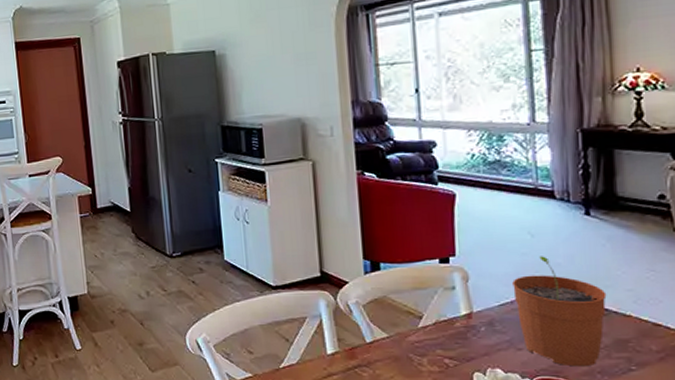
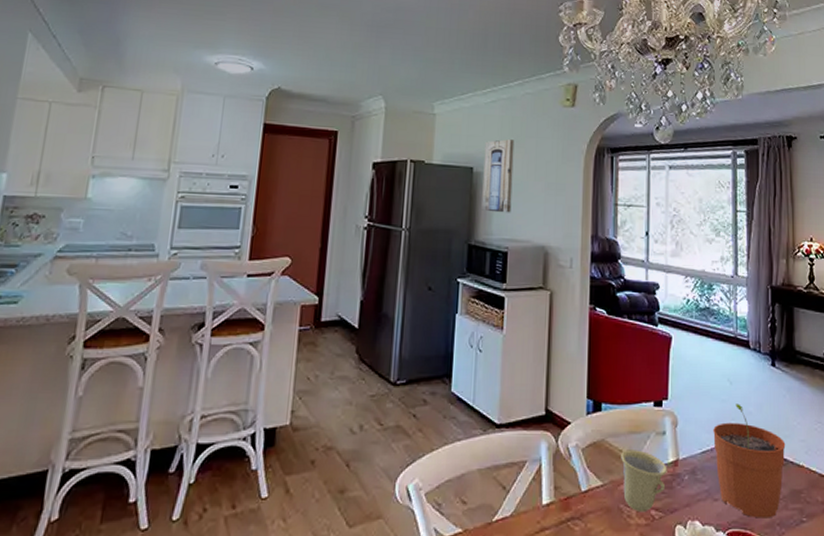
wall art: none [224,15,261,92] -> present [481,139,515,213]
cup: none [406,304,460,361] -> present [621,450,667,513]

